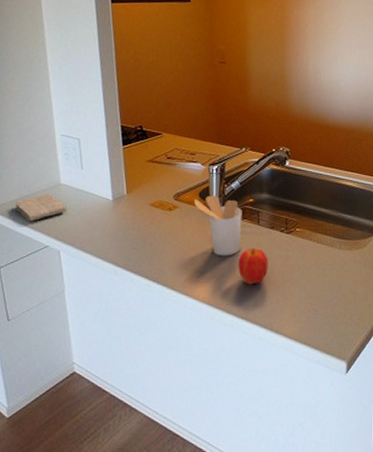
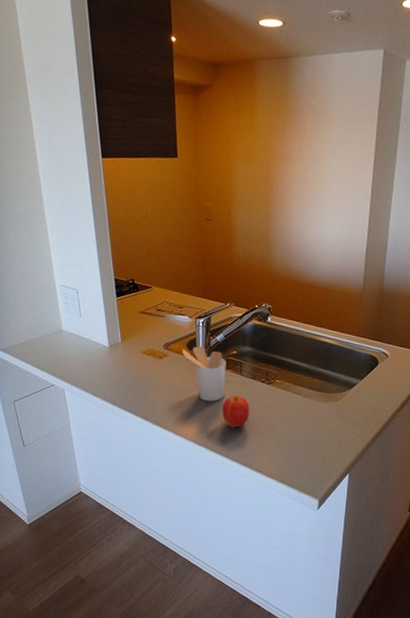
washcloth: present [15,193,67,221] -> none [23,338,69,362]

